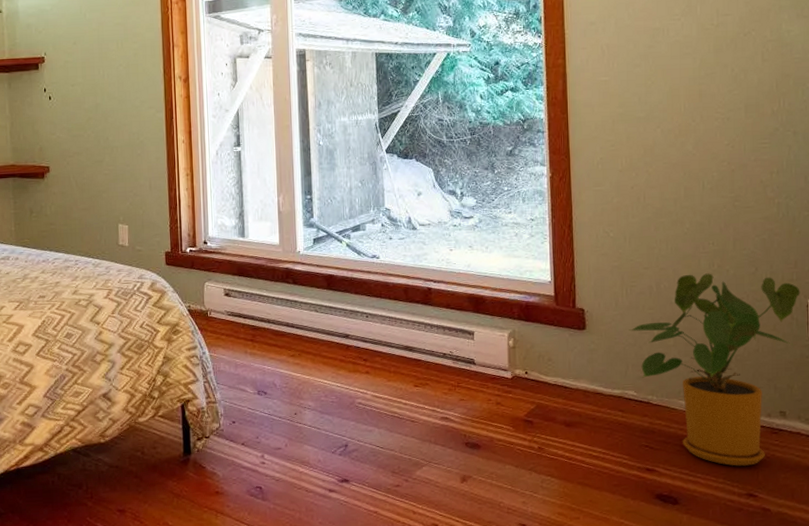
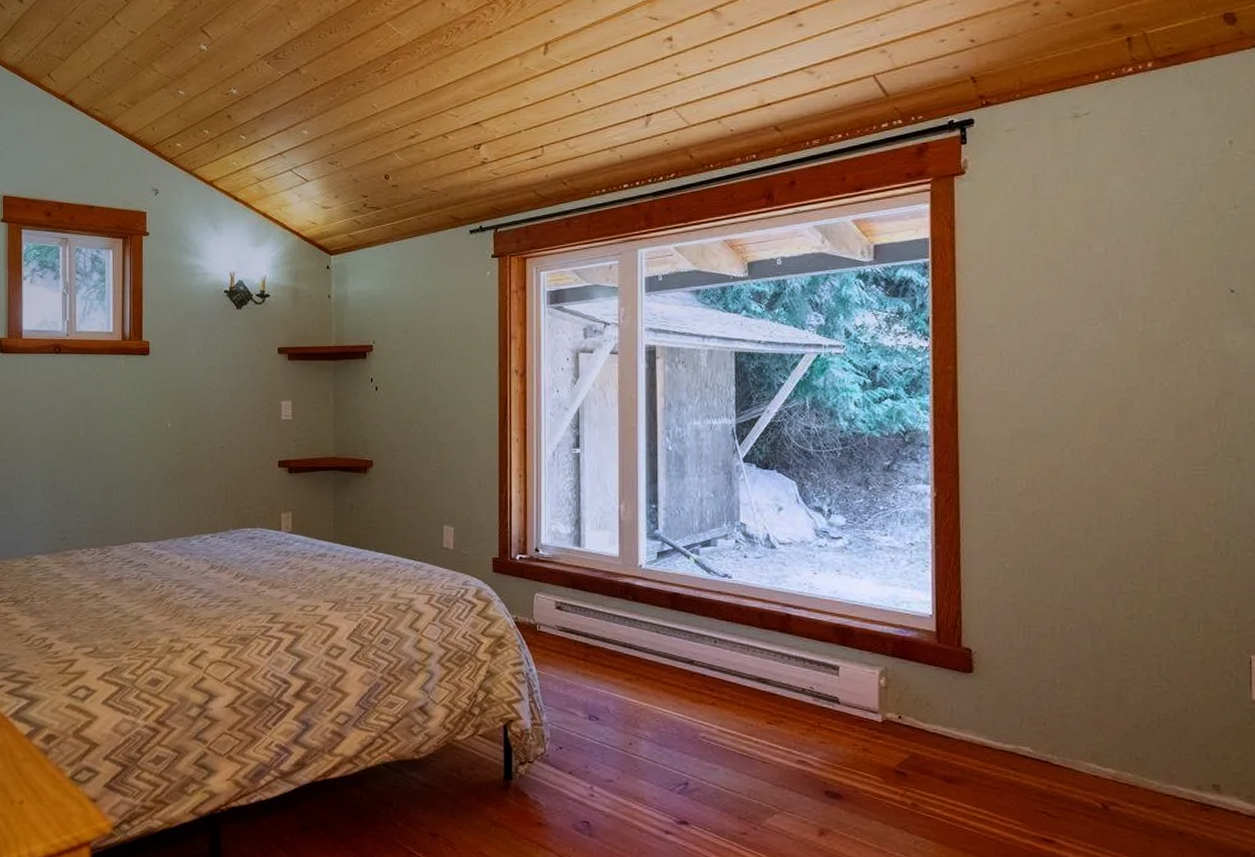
house plant: present [628,273,800,466] -> none [1025,617,1242,846]

